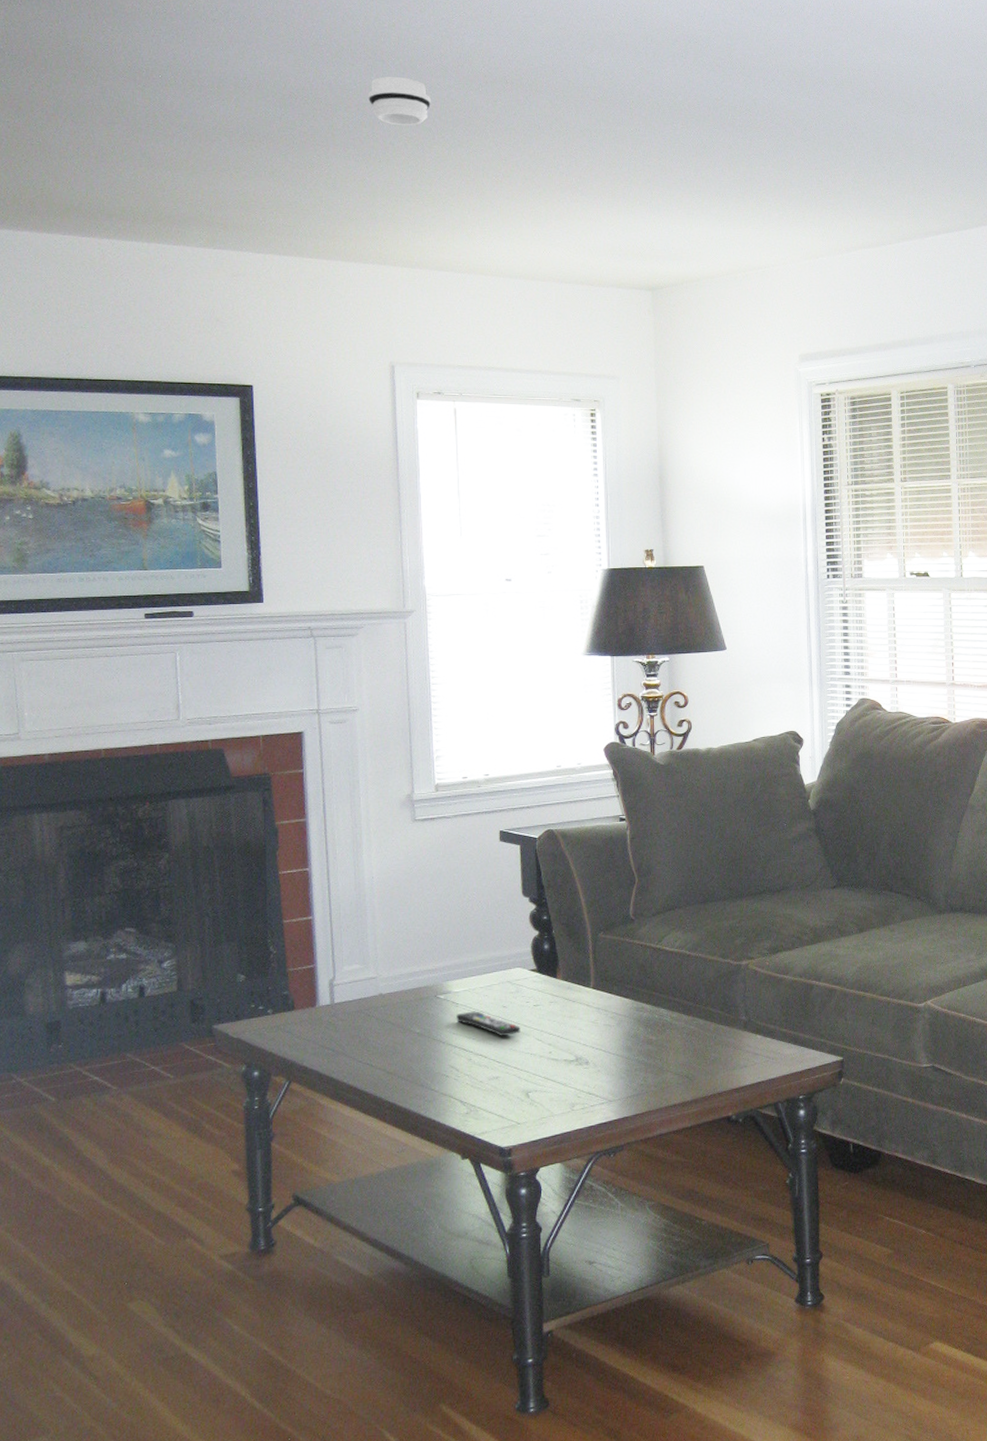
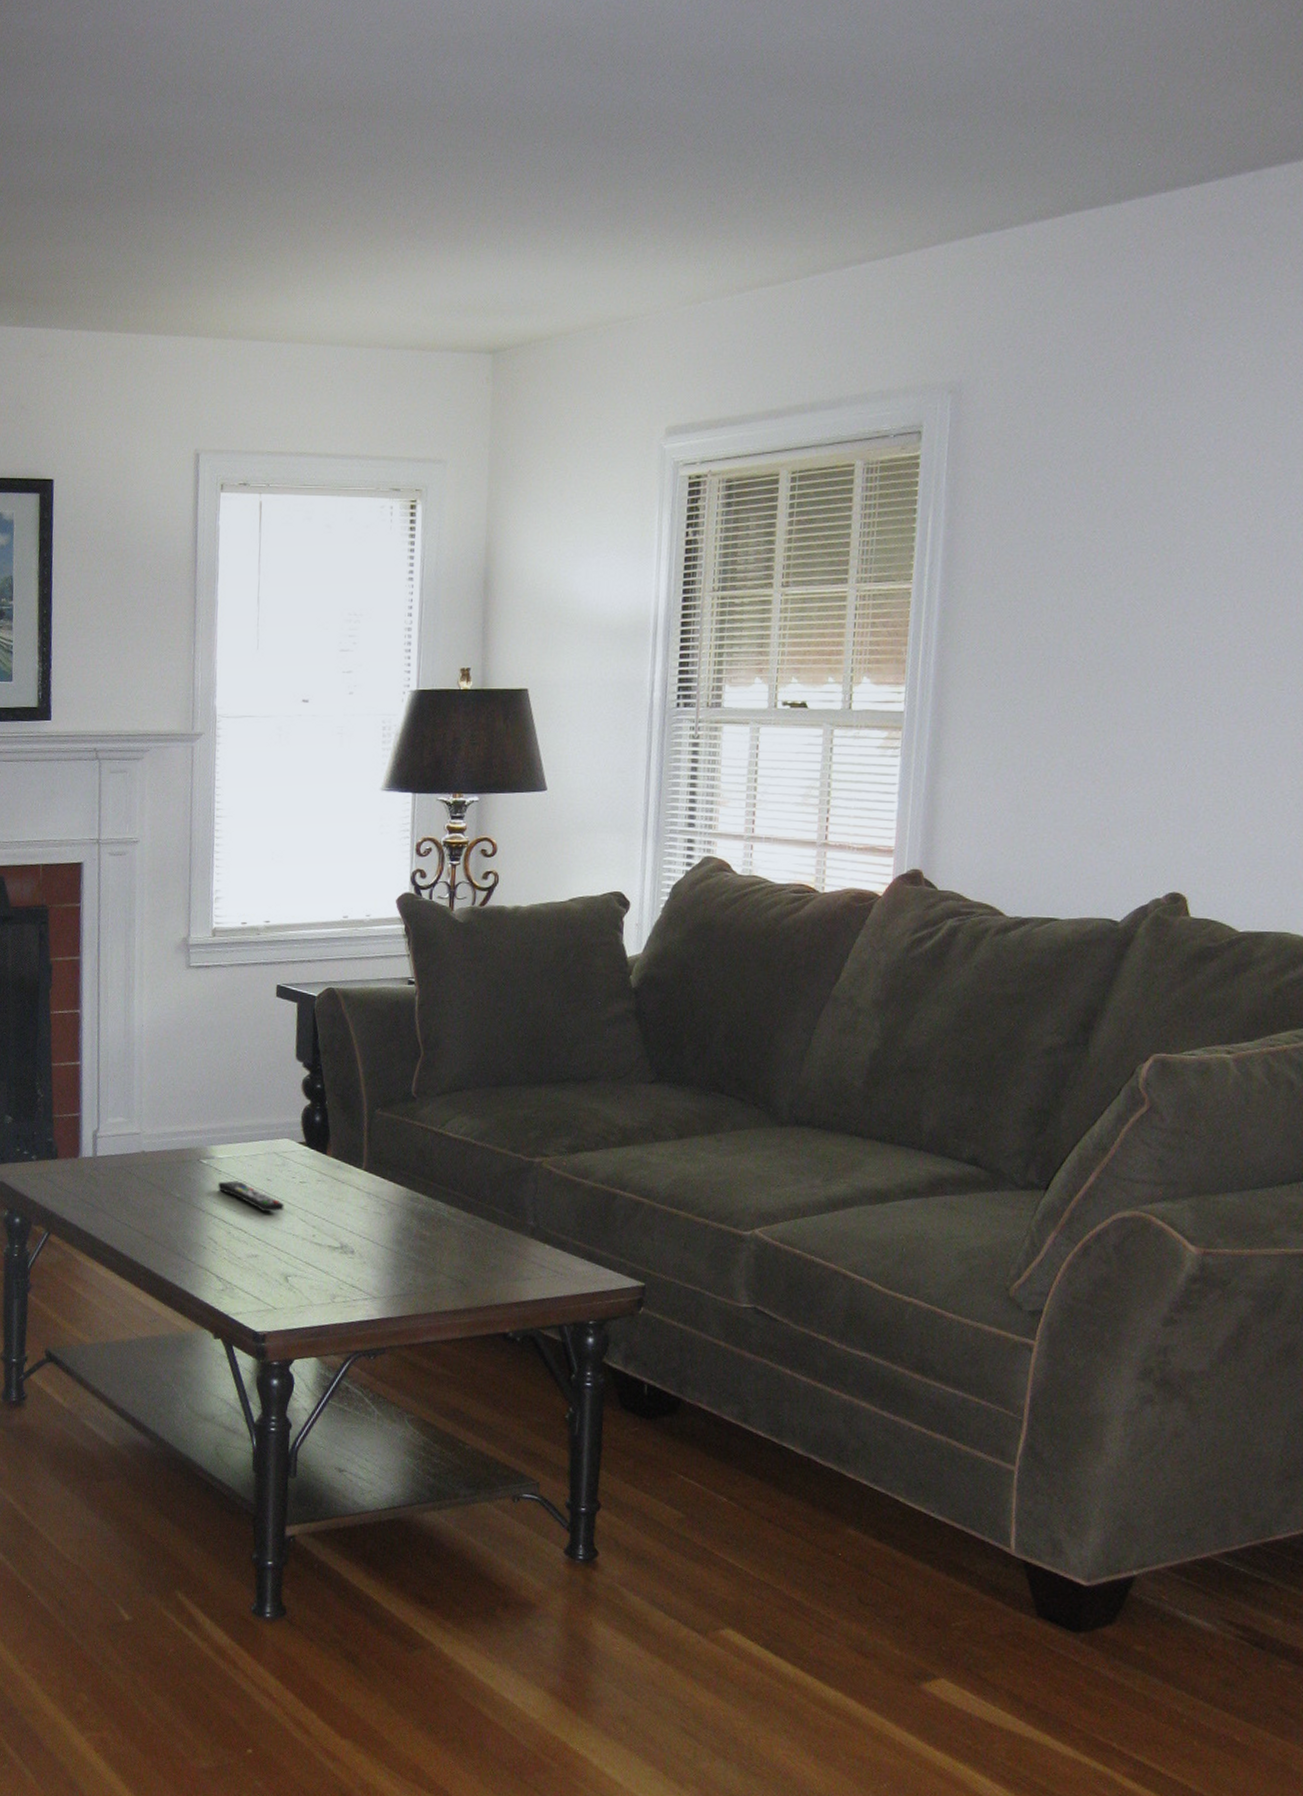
smoke detector: present [367,76,431,126] -> none [190,112,258,171]

